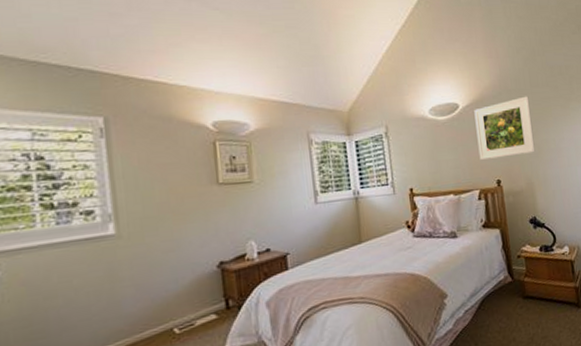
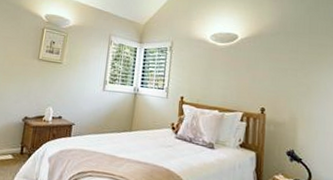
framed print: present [474,96,535,160] -> none [248,39,306,92]

